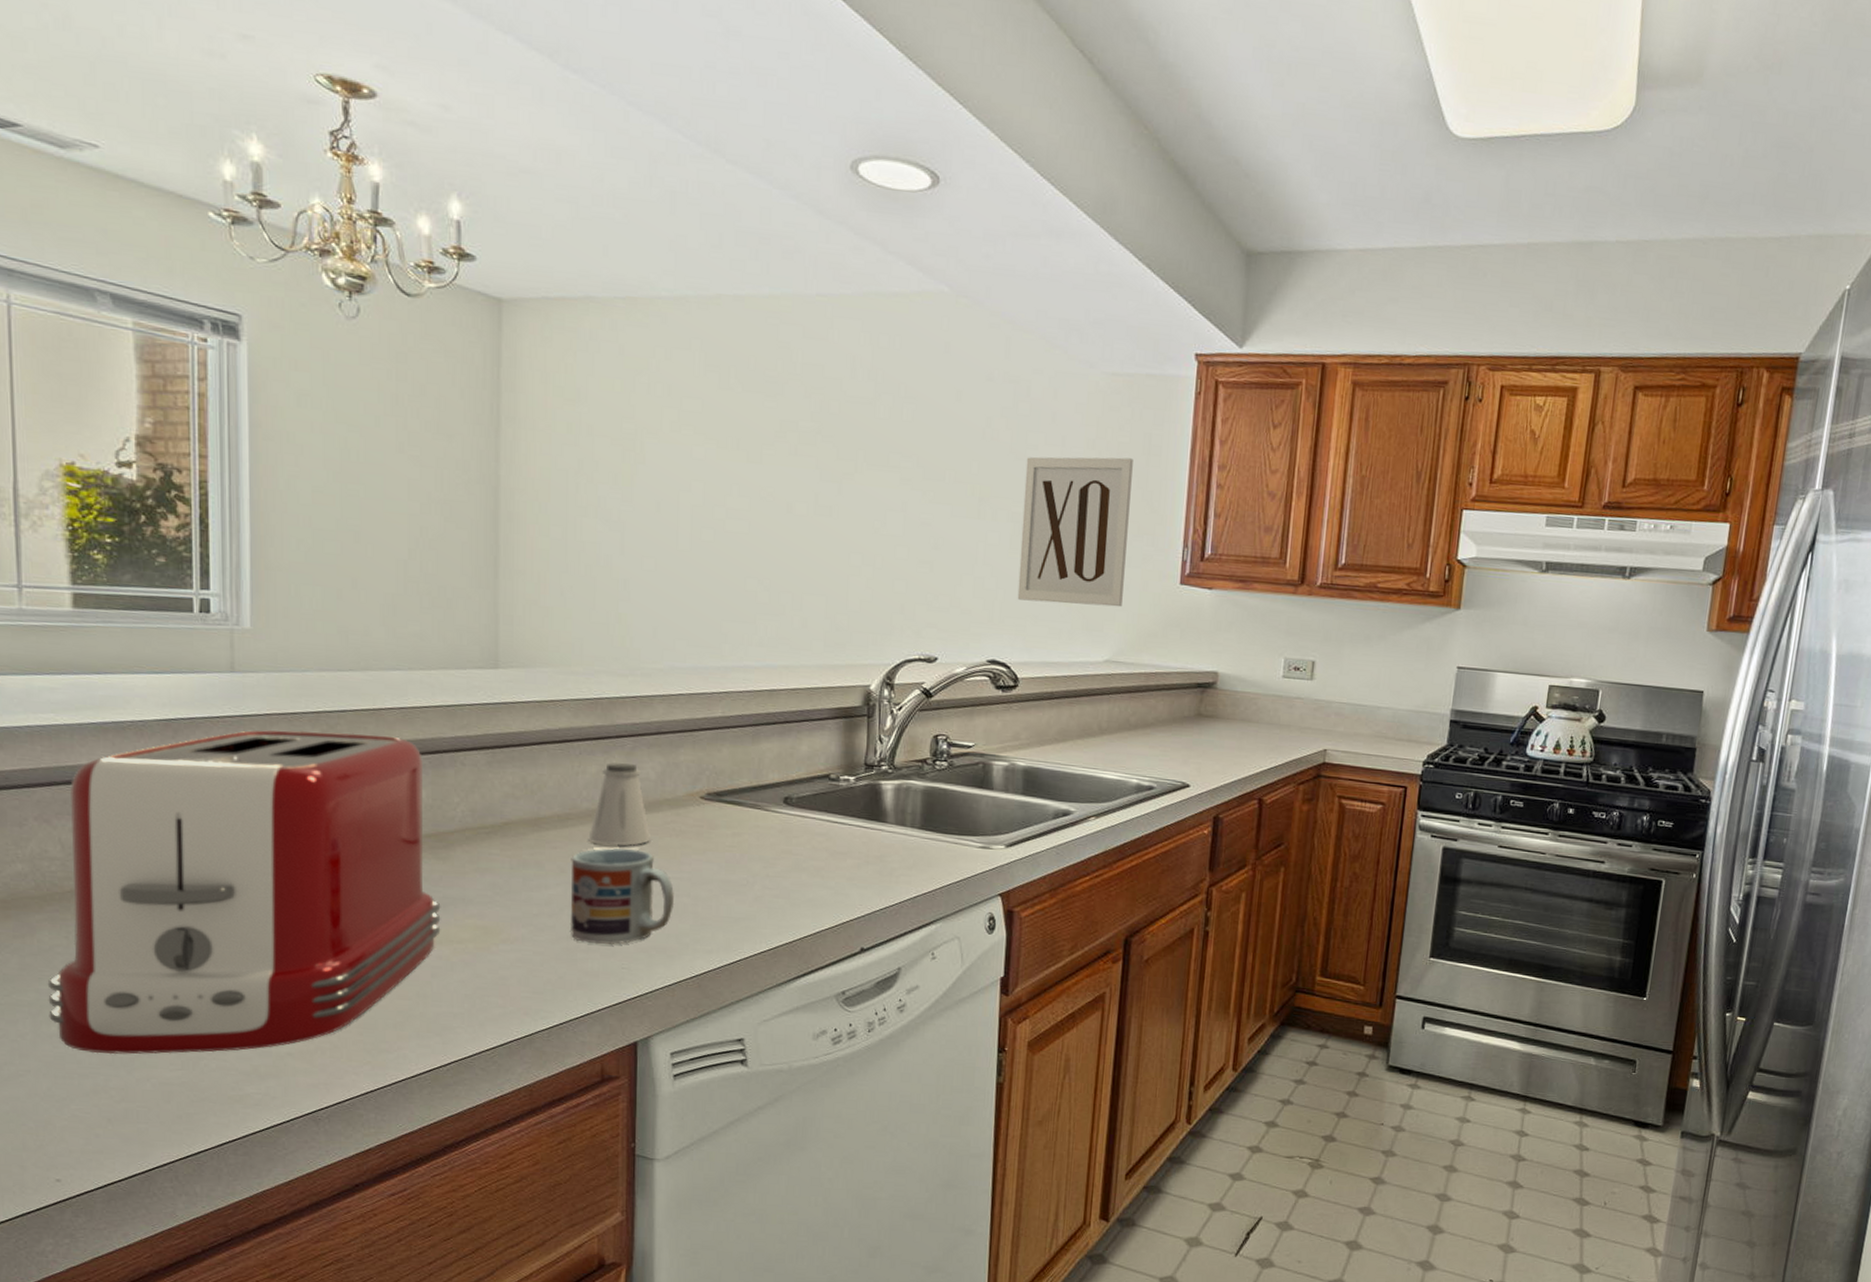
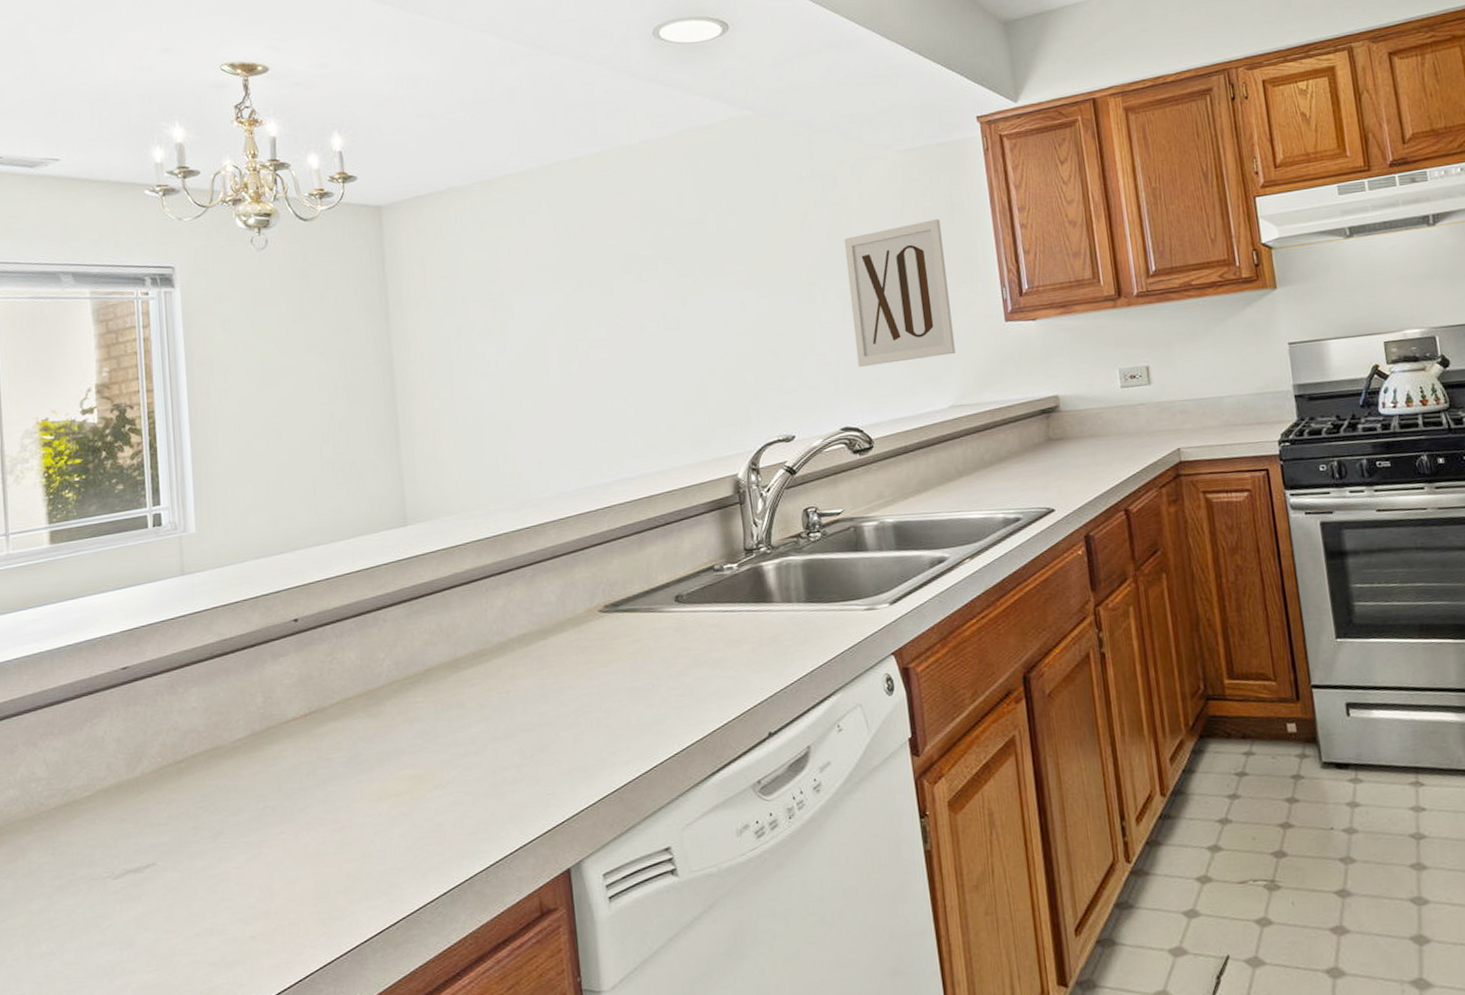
toaster: present [47,730,441,1055] -> none [37,607,379,967]
cup: present [569,848,675,945] -> none [489,672,589,775]
saltshaker: present [588,763,650,846] -> none [502,591,558,675]

